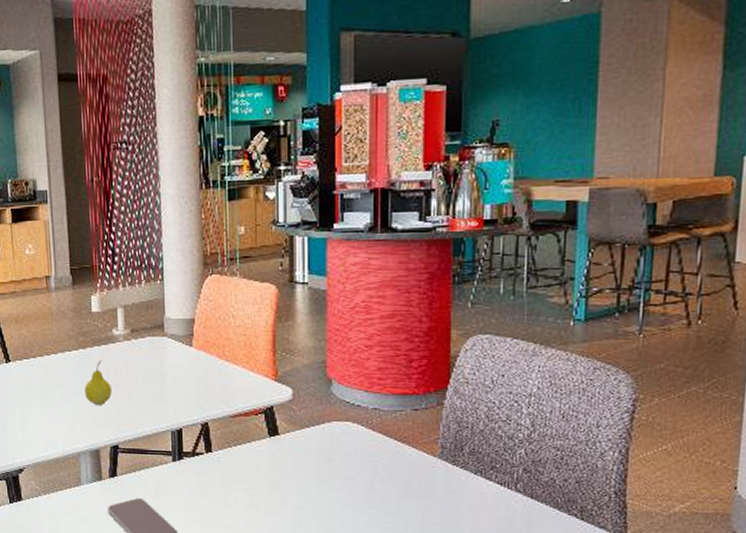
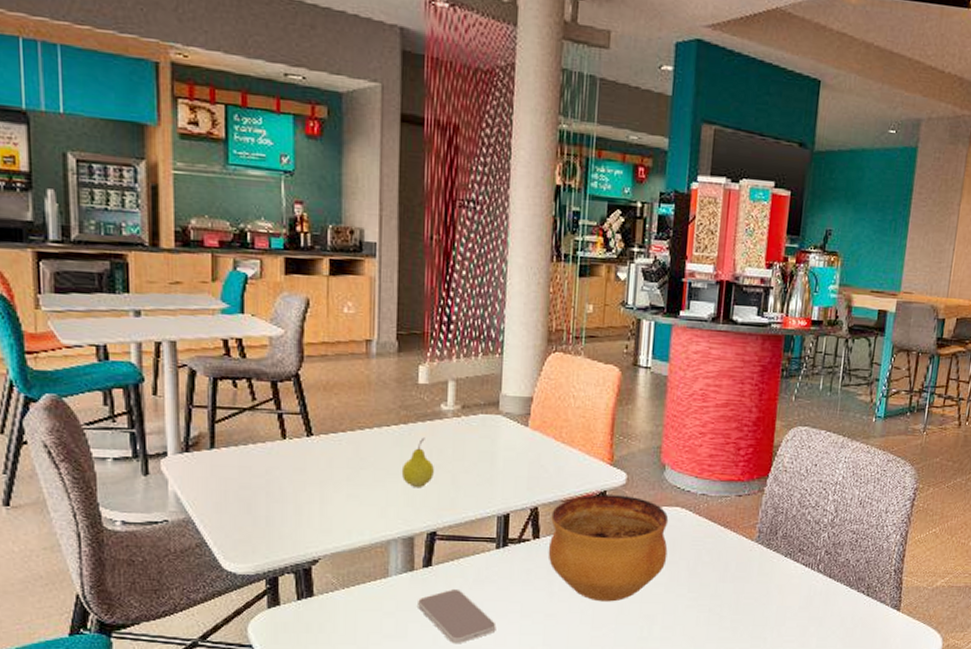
bowl: none [221,410,342,516] -> present [548,494,669,602]

